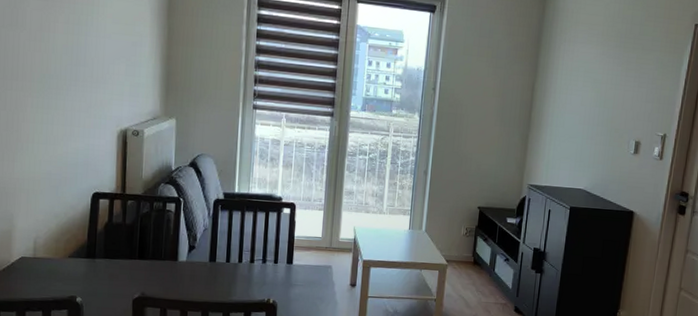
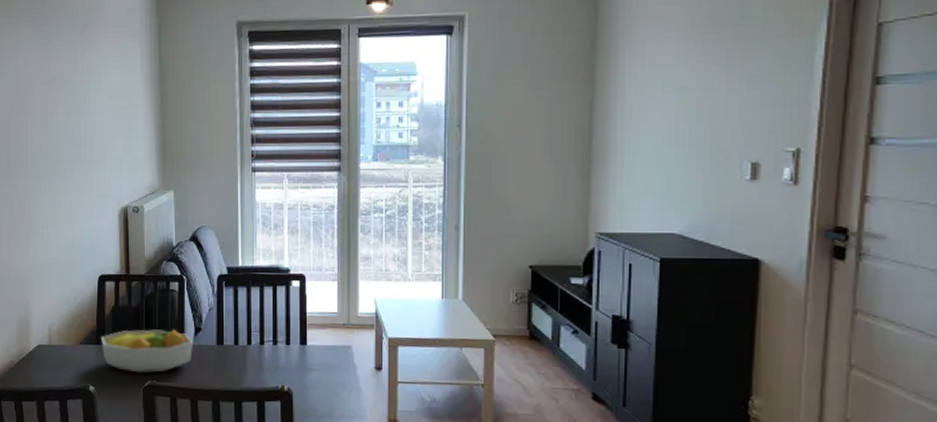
fruit bowl: none [91,246,187,286] -> present [101,329,194,373]

